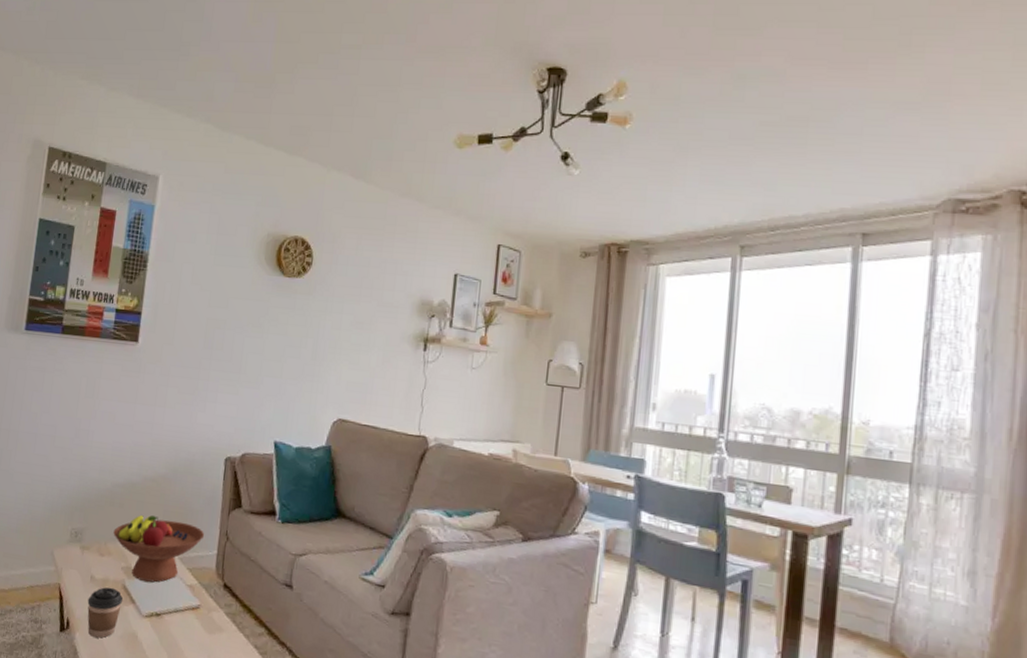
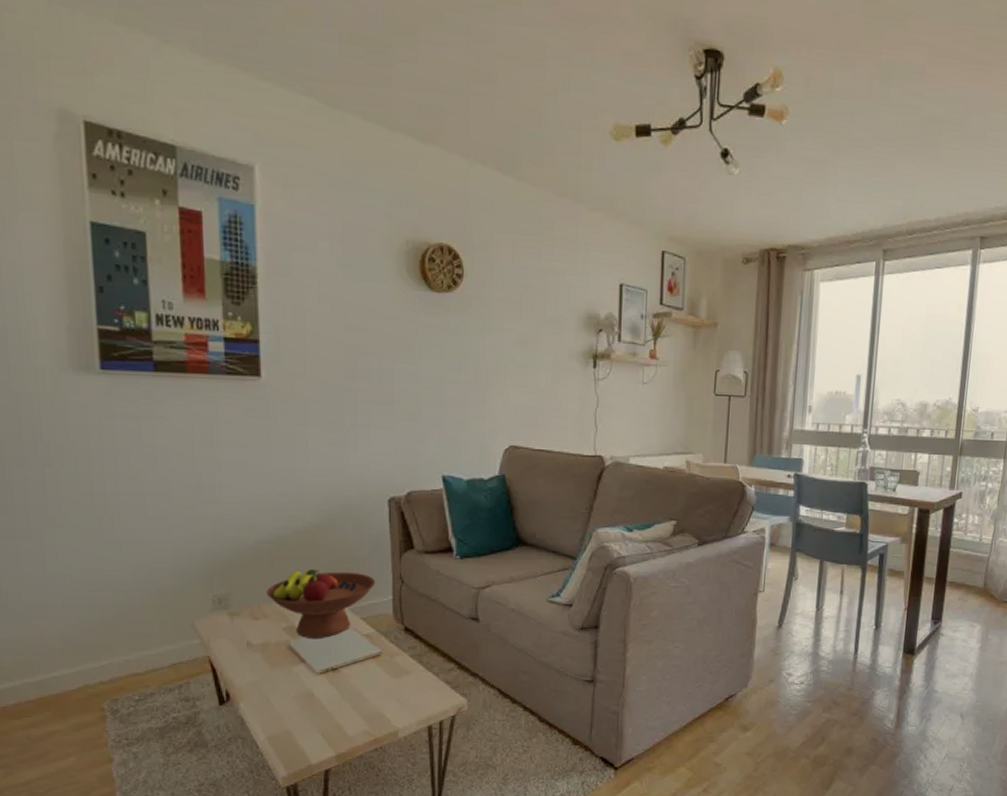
coffee cup: present [87,587,123,638] -> none [247,650,290,704]

